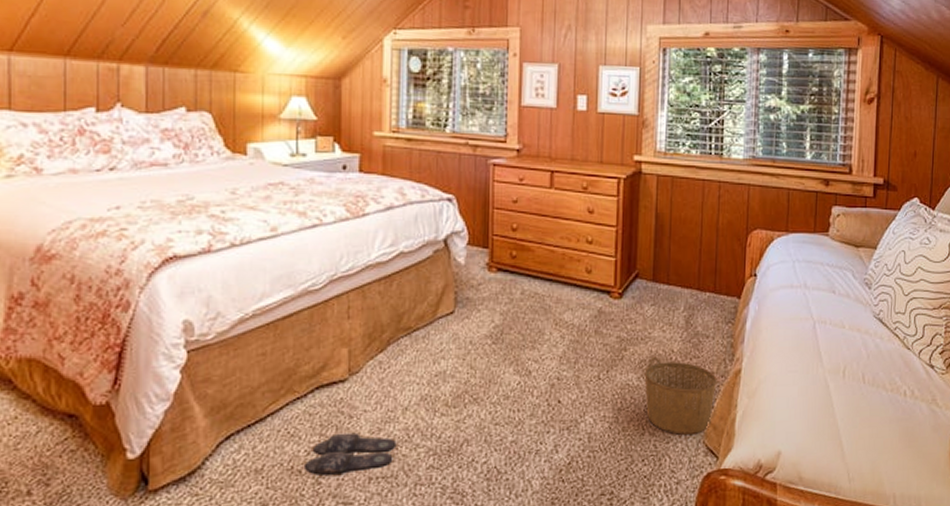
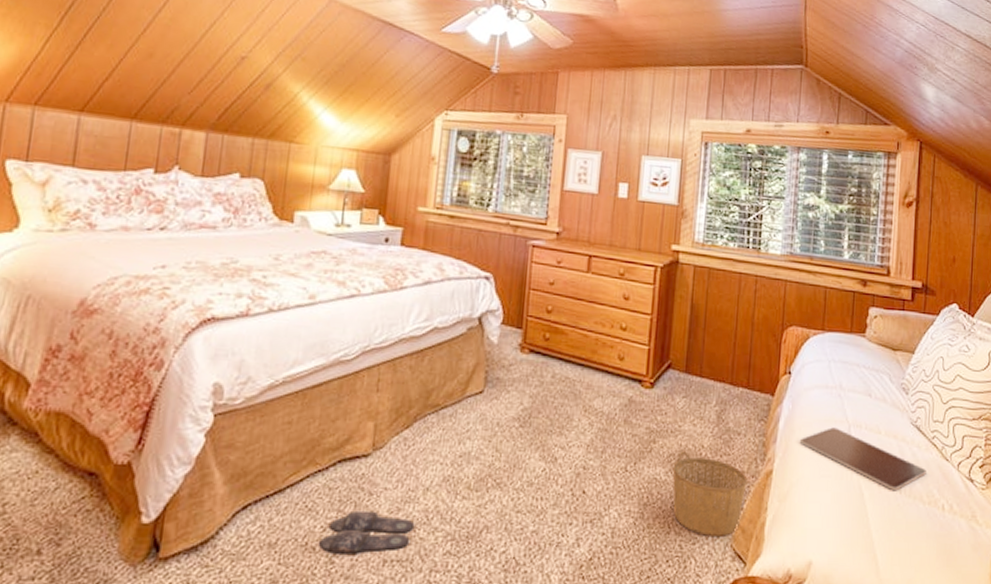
tablet: none [767,325,889,381] -> present [801,427,926,491]

